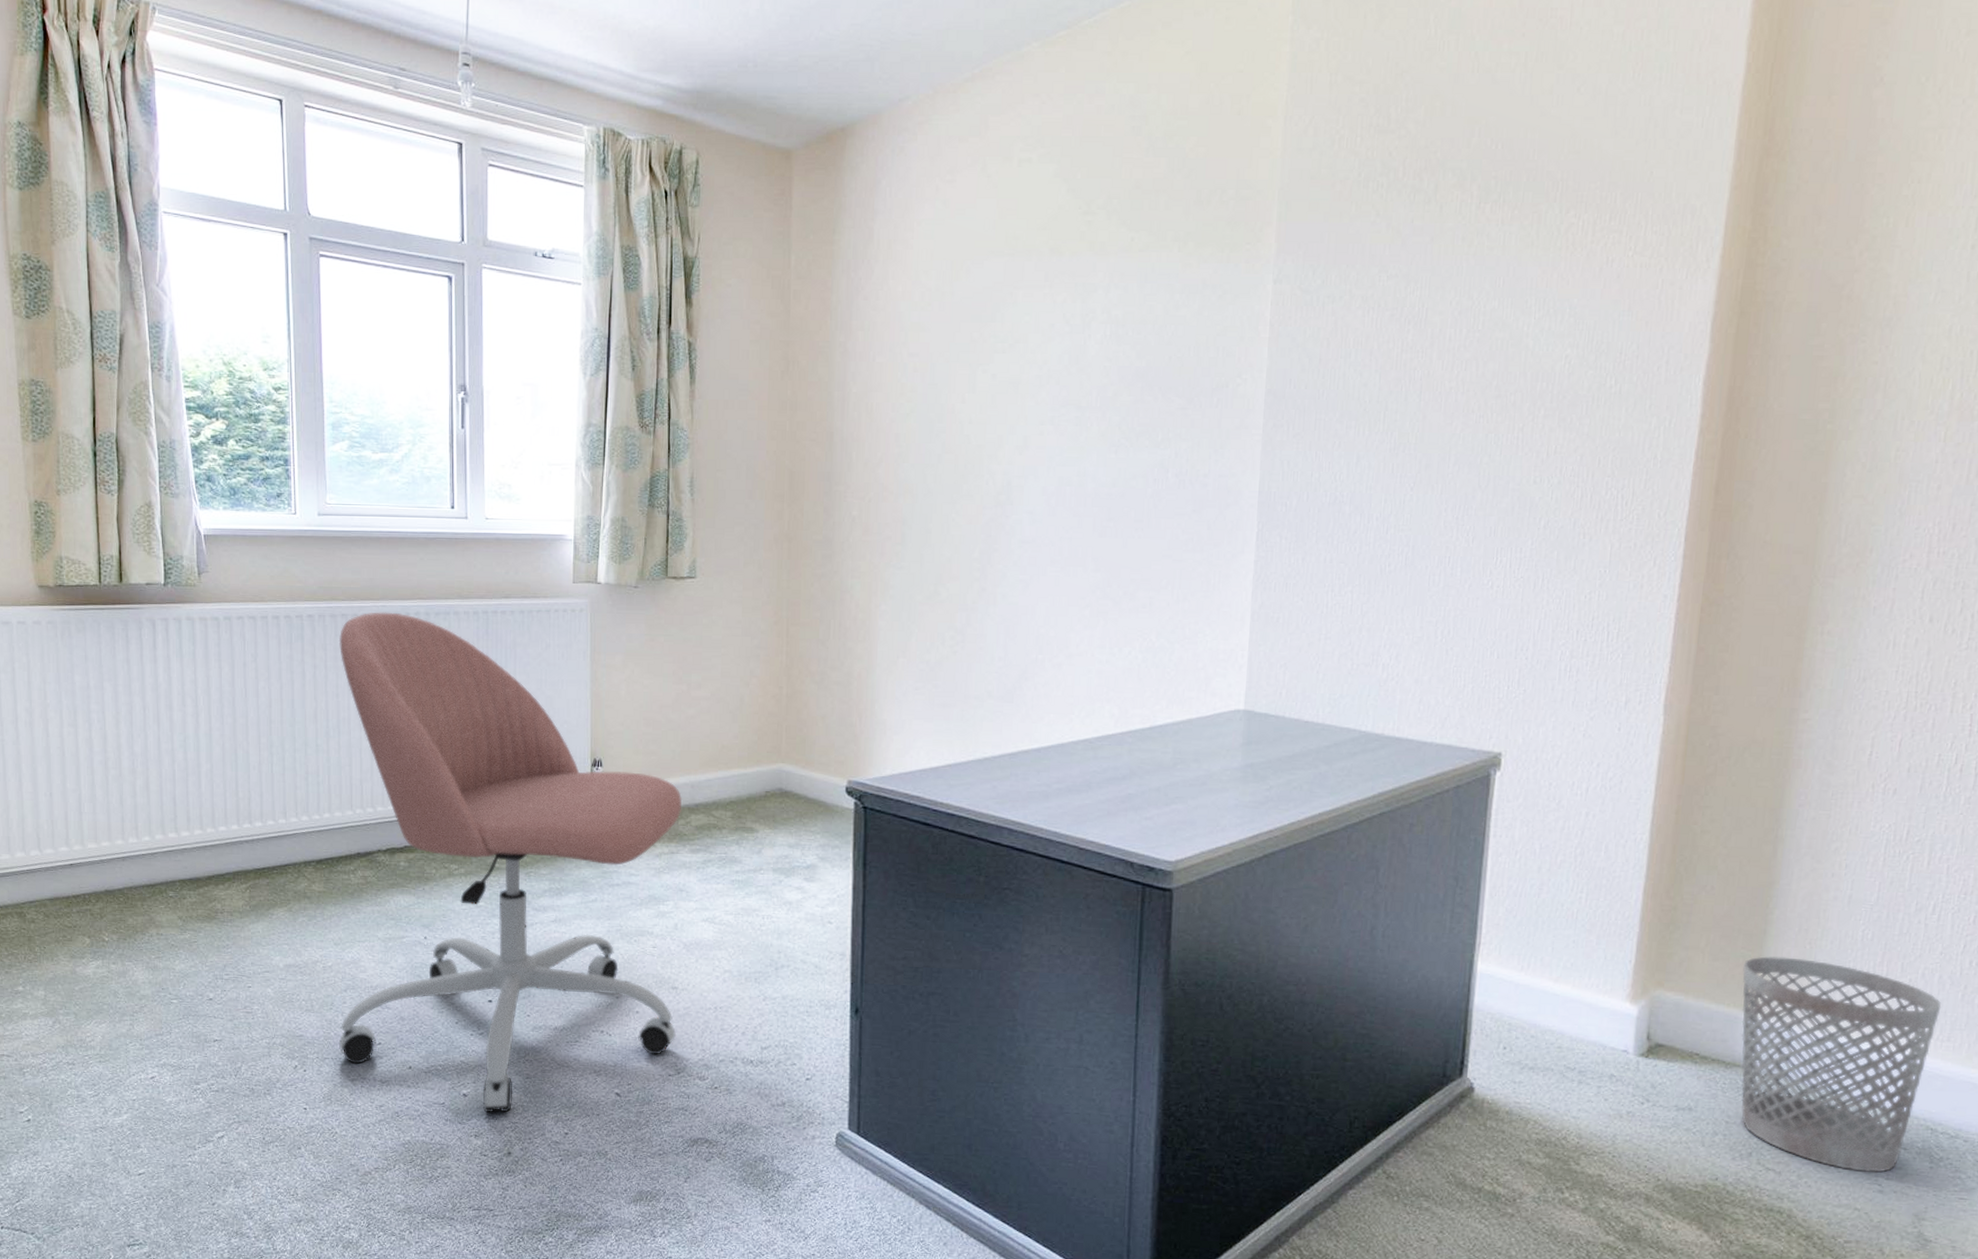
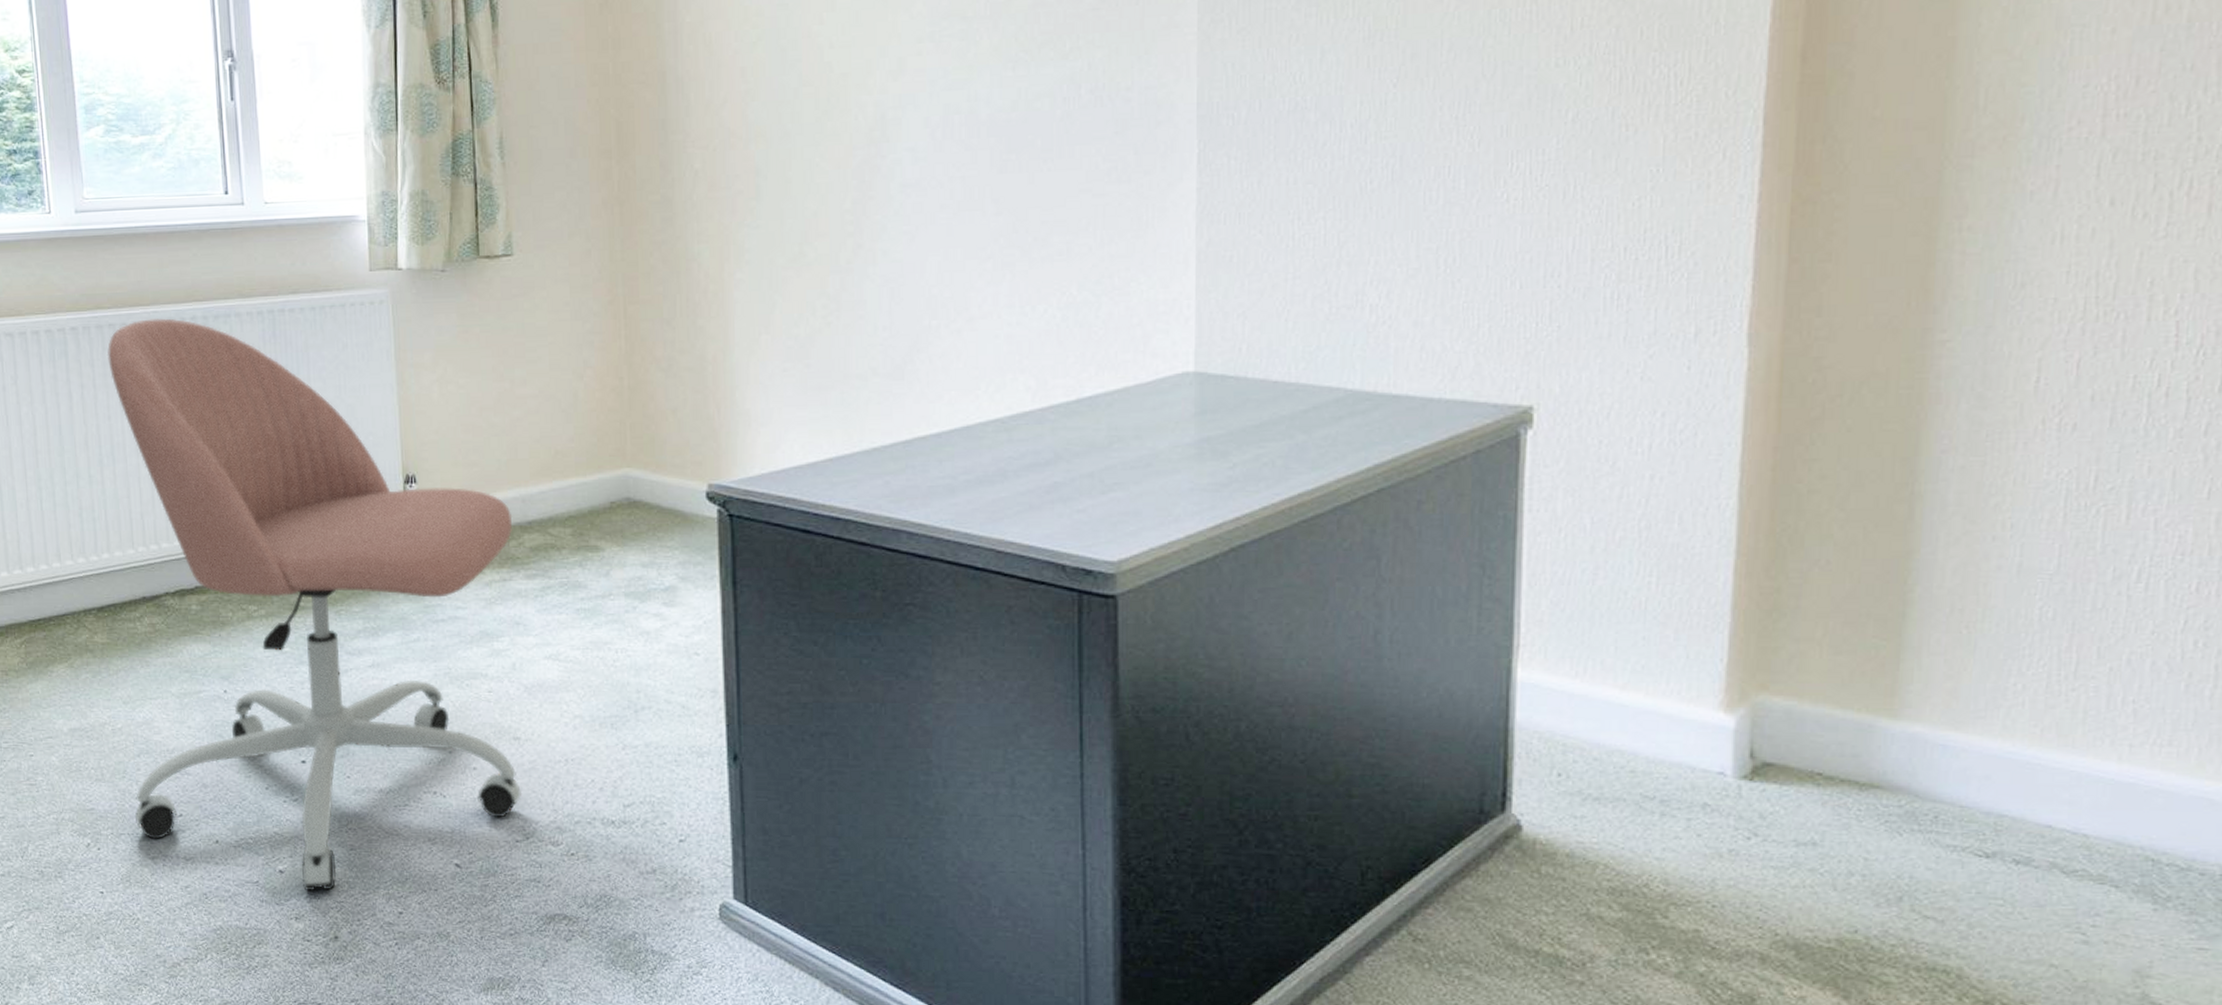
wastebasket: present [1741,956,1942,1173] -> none [1875,646,2158,919]

